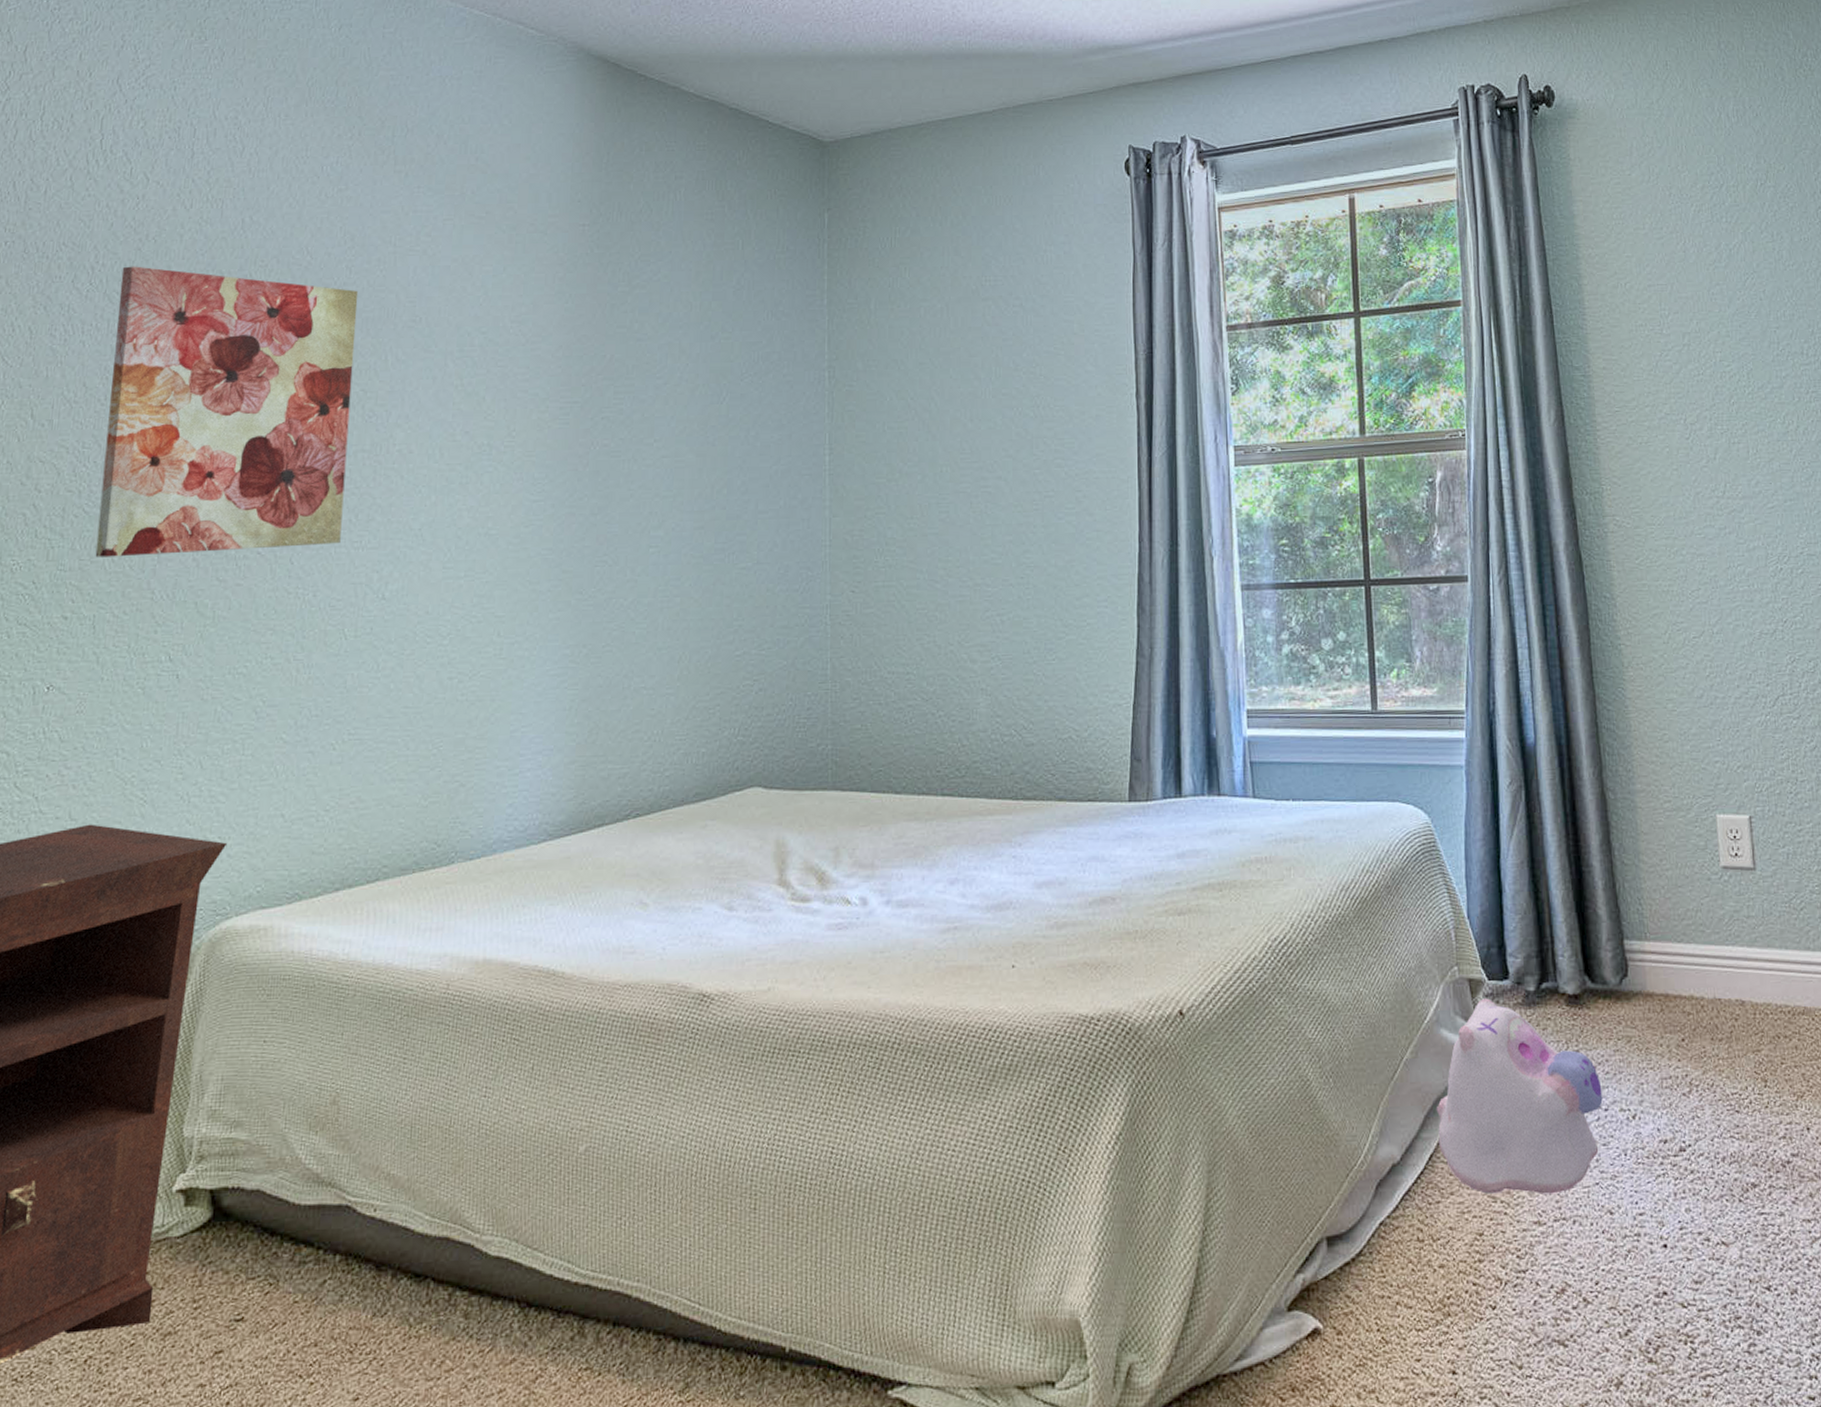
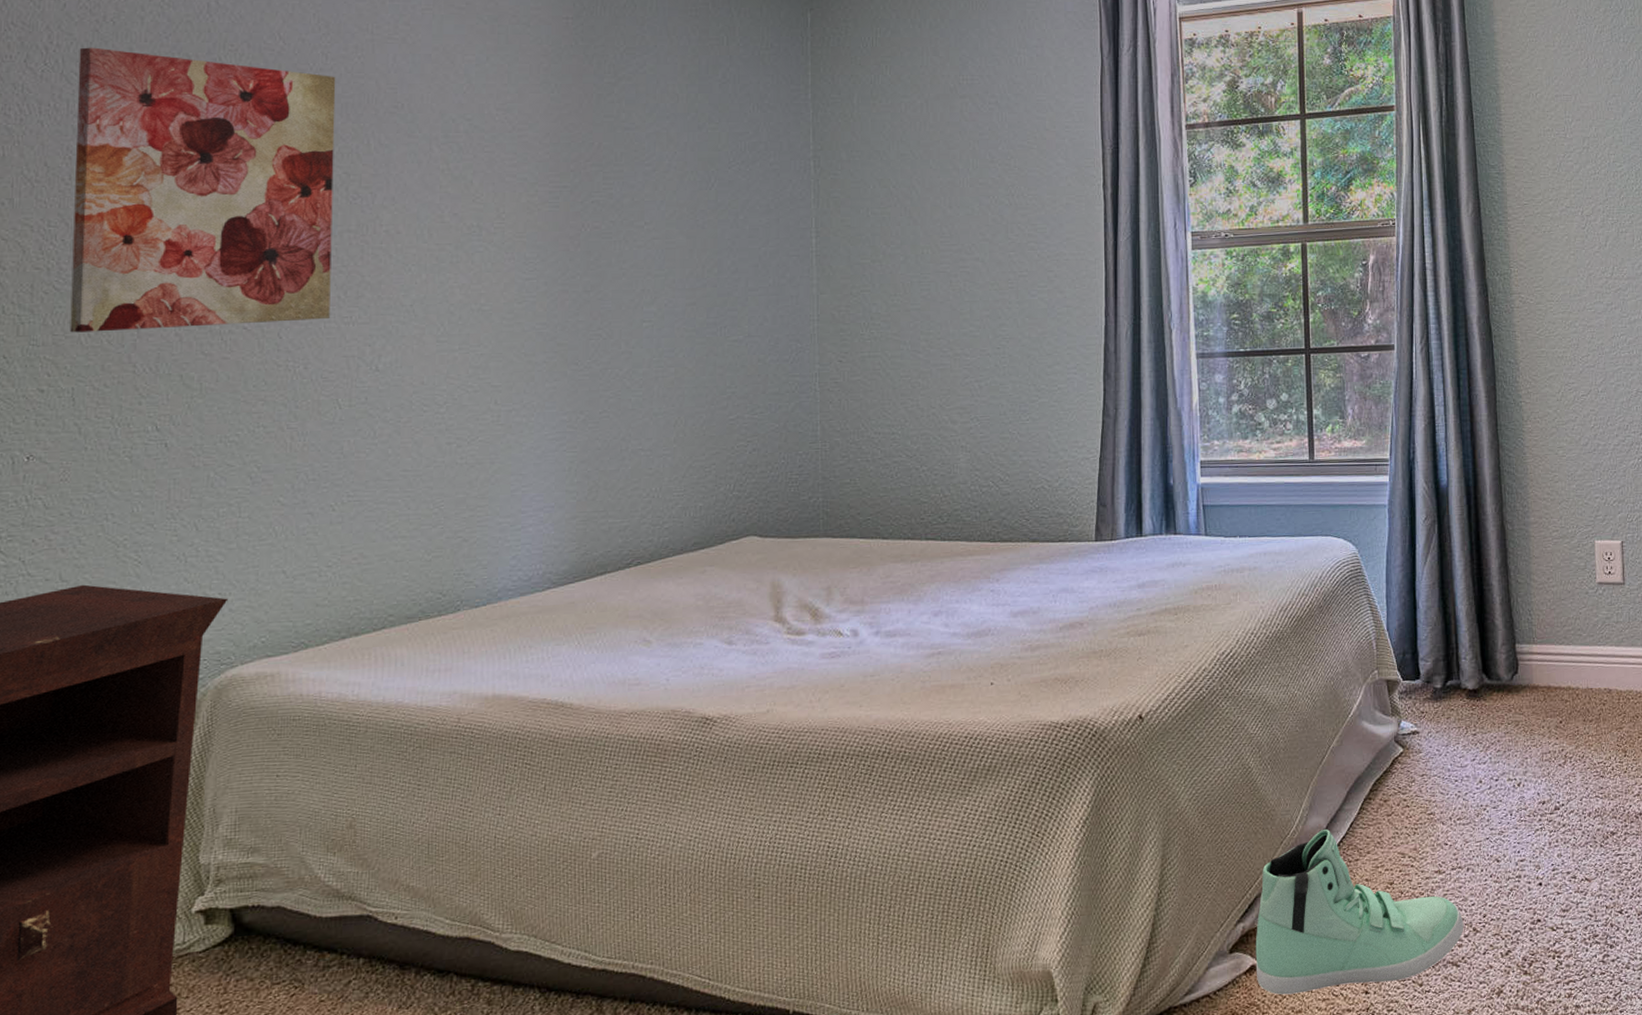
sneaker: none [1318,1162,1572,1369] -> present [1255,829,1464,995]
plush toy: present [1436,998,1603,1195] -> none [1357,695,1494,851]

